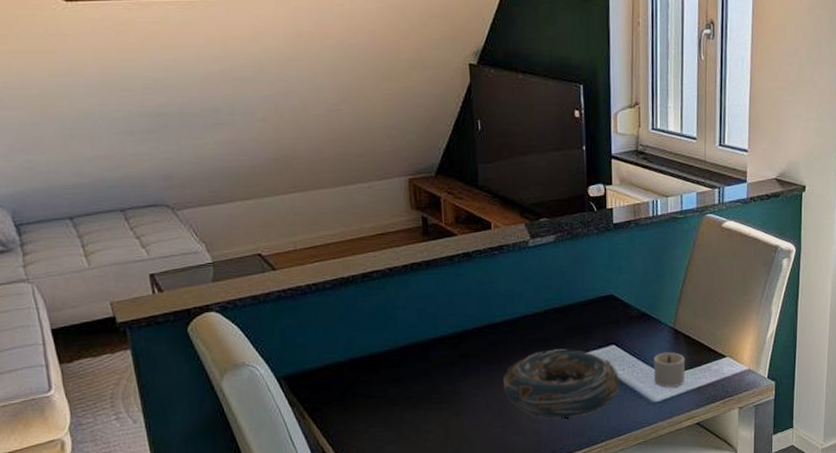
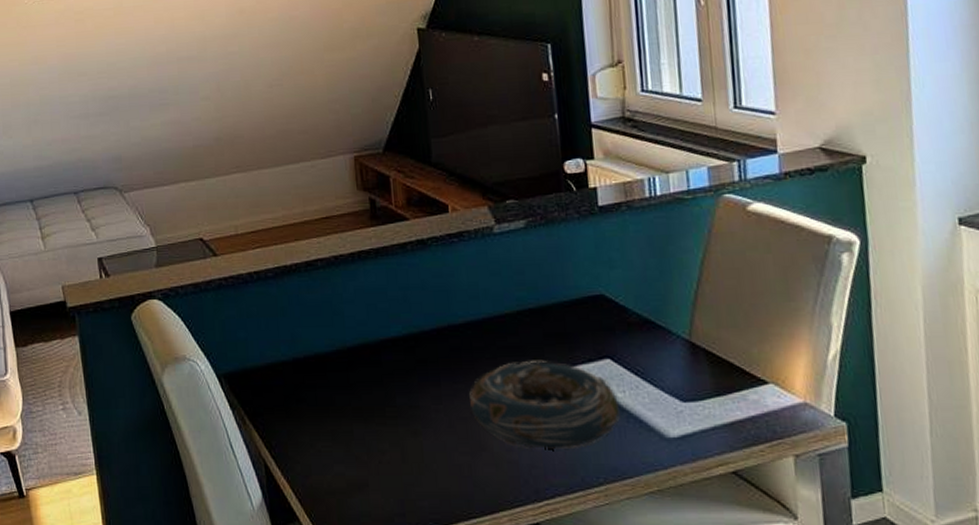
candle: present [653,352,686,387] -> none [664,372,712,419]

